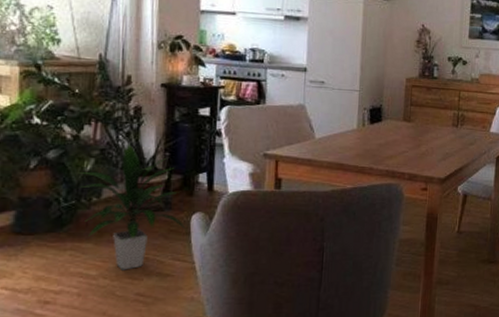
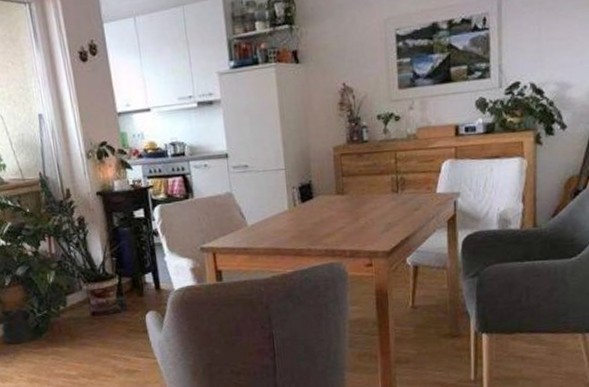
indoor plant: present [79,144,188,270] -> none [45,253,145,369]

